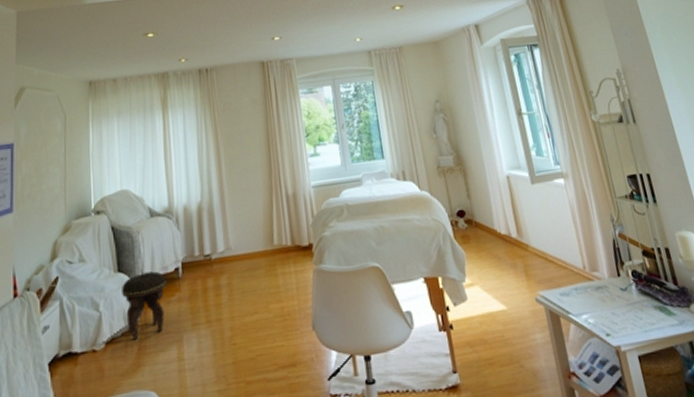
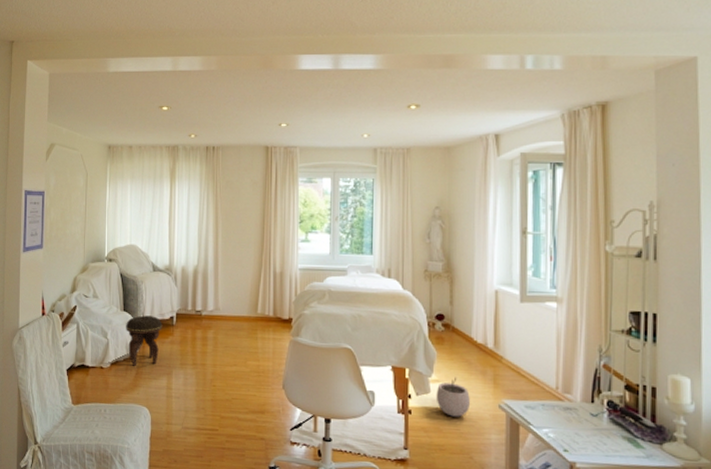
plant pot: none [473,276,509,323] -> present [436,377,470,417]

